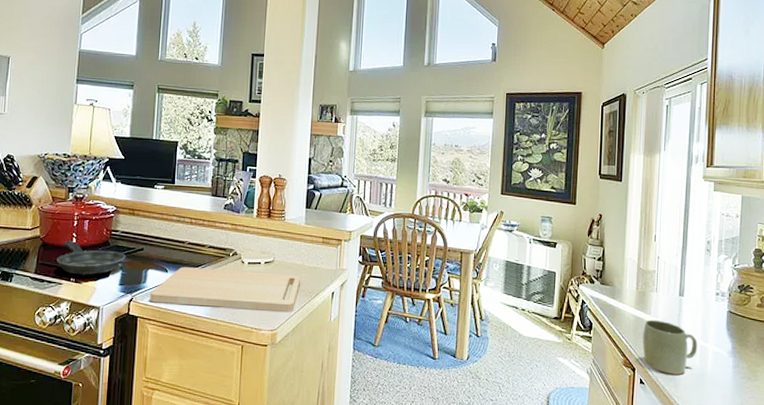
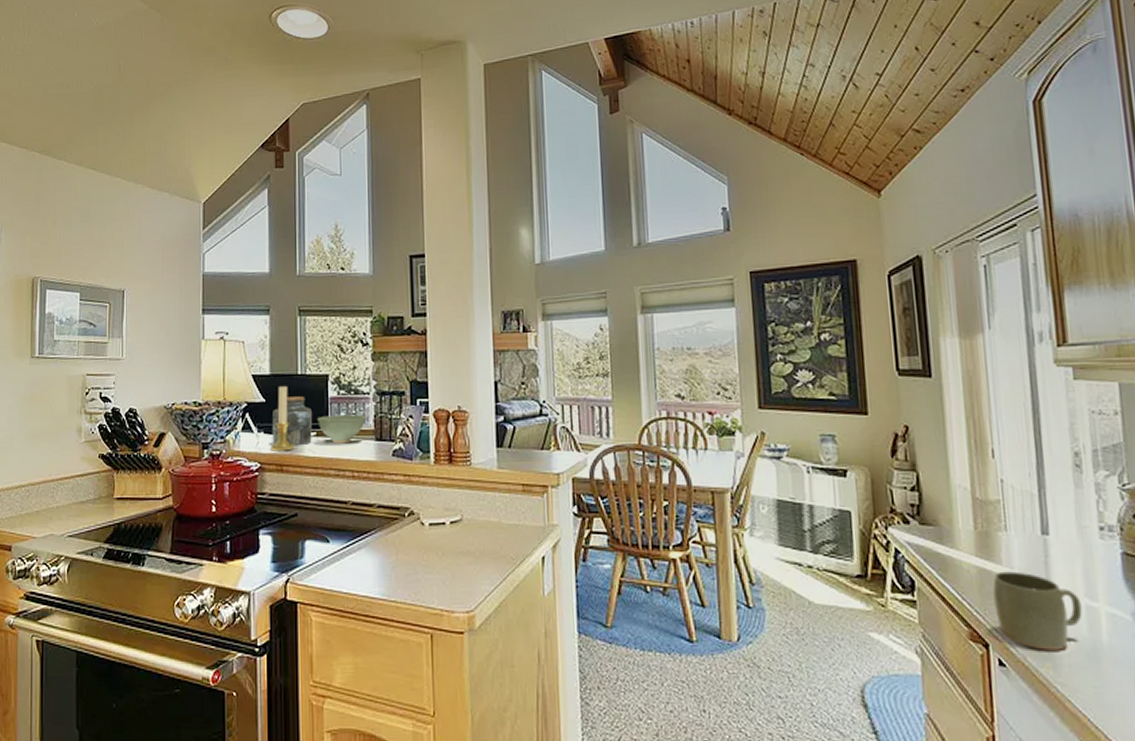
frying pan: present [57,241,125,275] -> none [195,510,276,552]
candle holder: none [125,145,146,199] -> present [270,384,295,451]
jar: none [127,156,162,196] -> present [272,396,312,446]
cutting board: present [150,267,301,312] -> none [310,534,500,586]
bowl: none [166,173,205,197] -> present [317,414,365,444]

